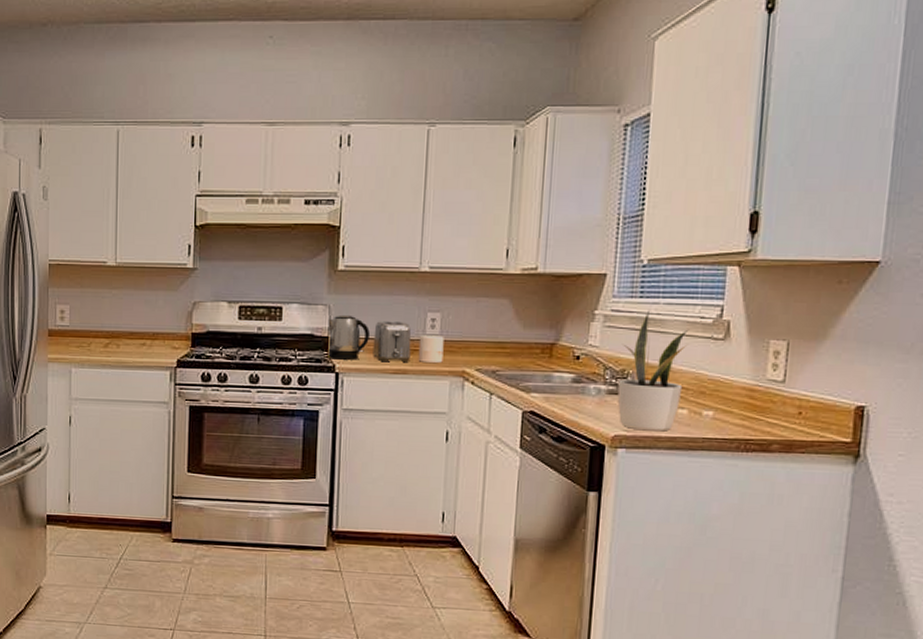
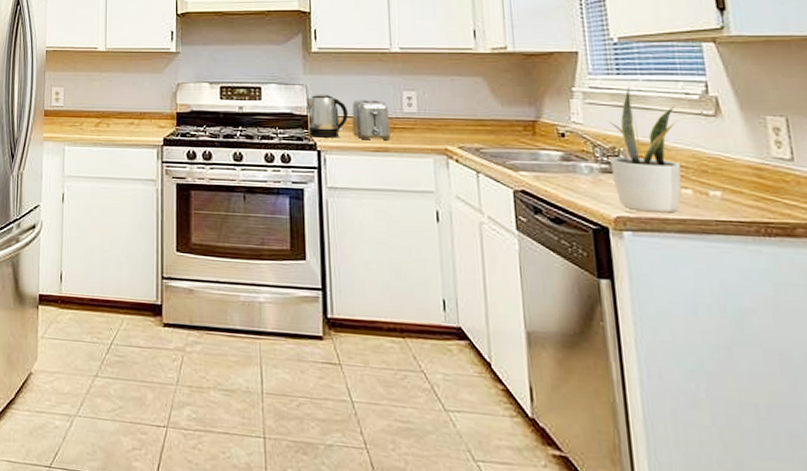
paper towel roll: present [418,335,444,363] -> none [397,113,424,141]

